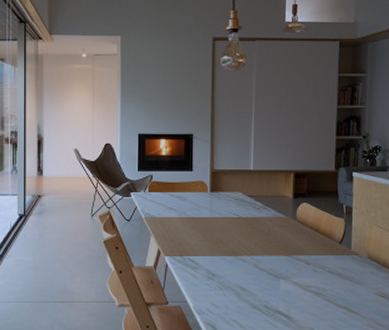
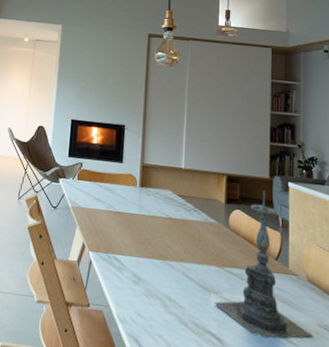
candle holder: none [283,182,372,311] -> present [214,190,313,339]

